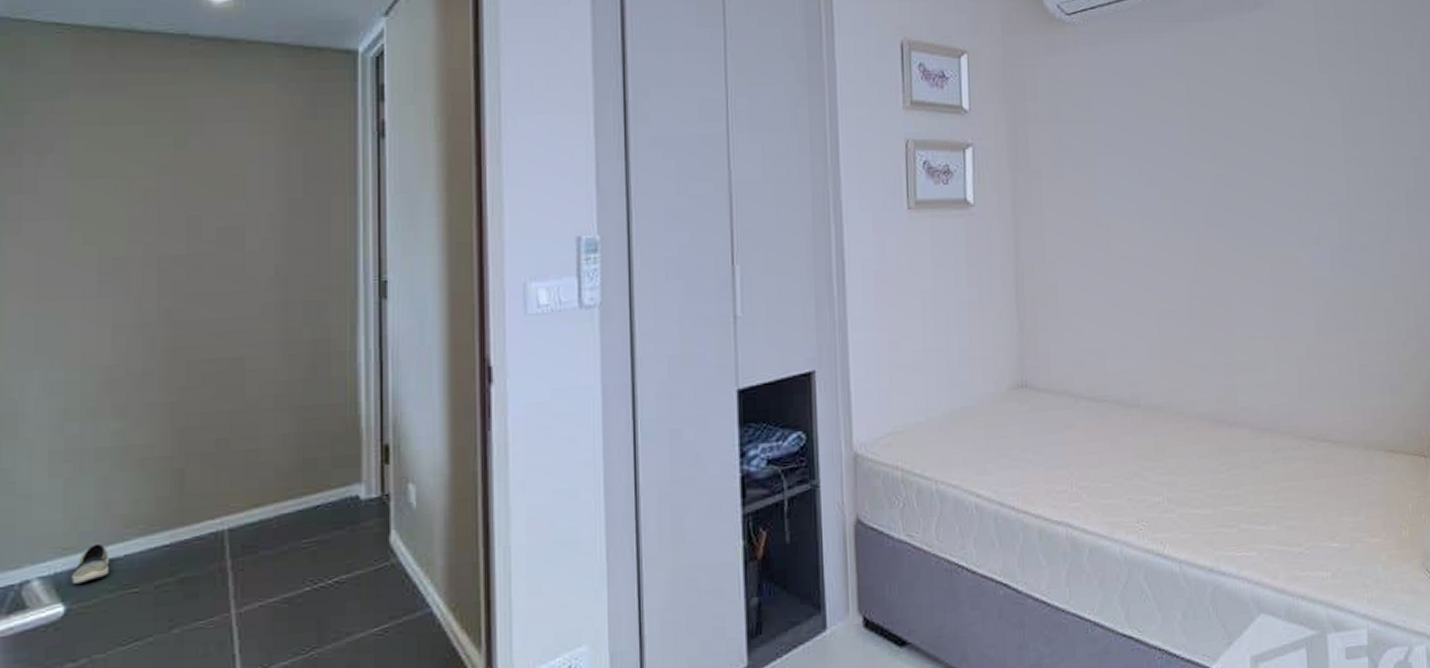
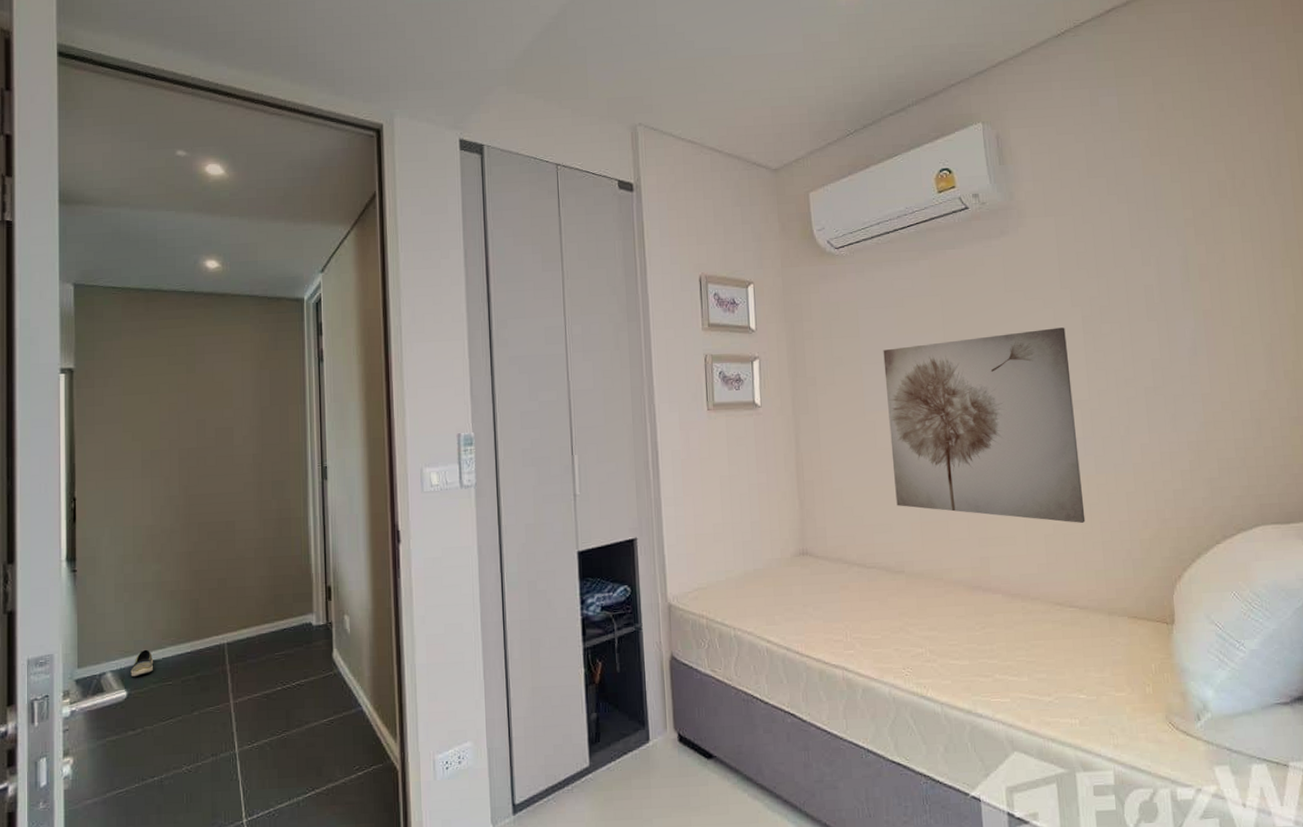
wall art: none [1120,117,1341,344] -> present [883,327,1086,523]

